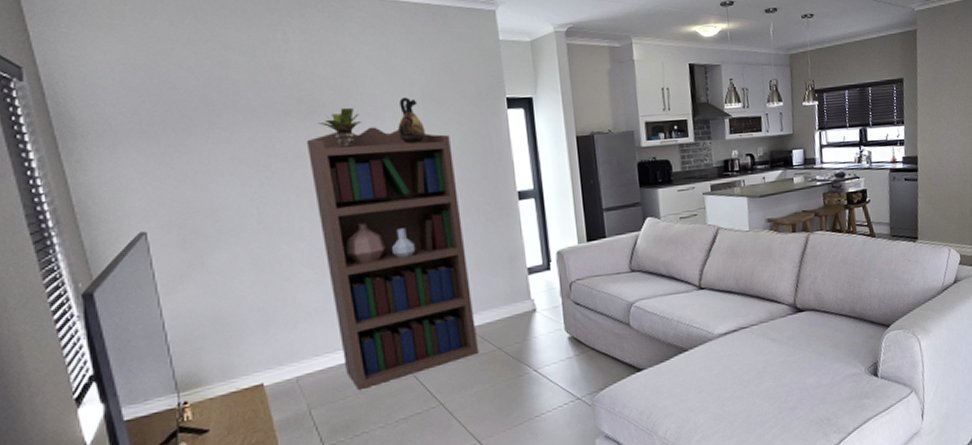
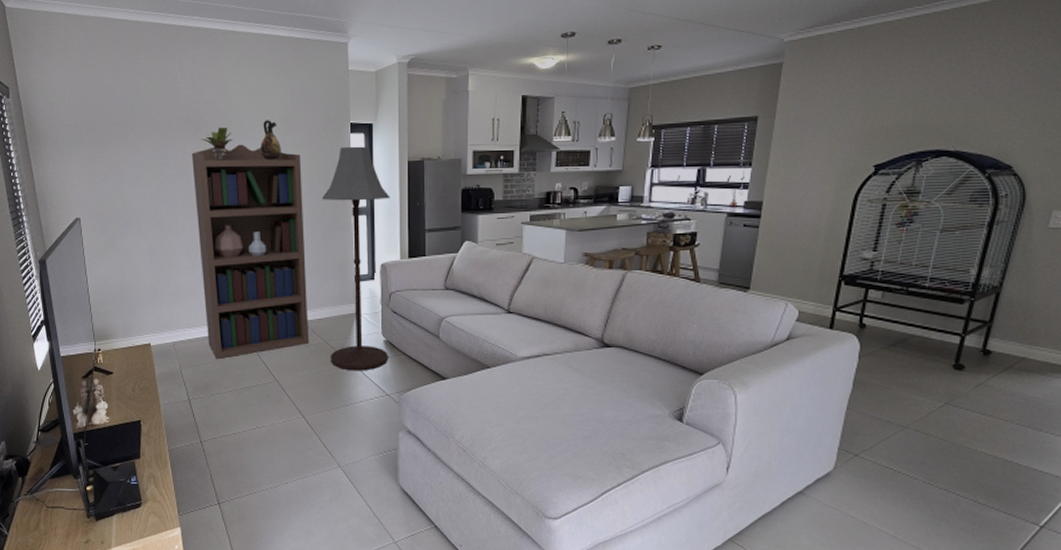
floor lamp: none [479,122,575,378] -> present [321,146,390,371]

